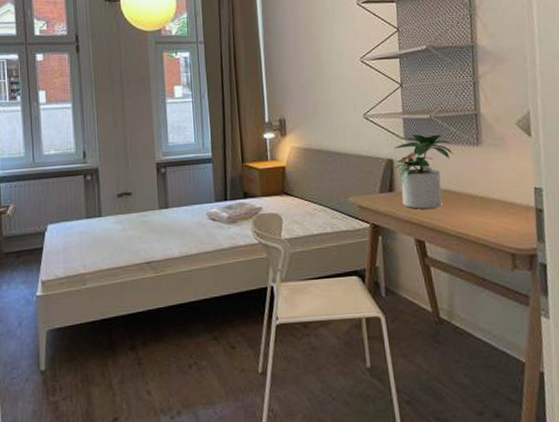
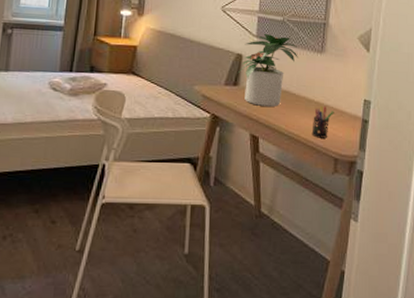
pen holder: none [480,200,503,235] -> present [311,106,334,138]

